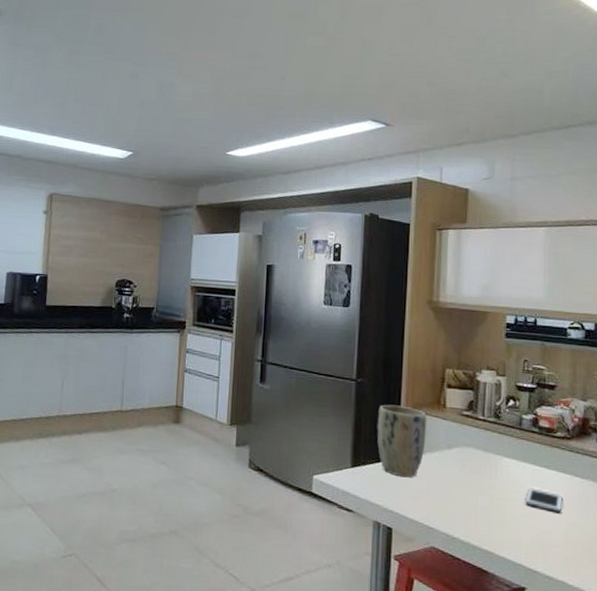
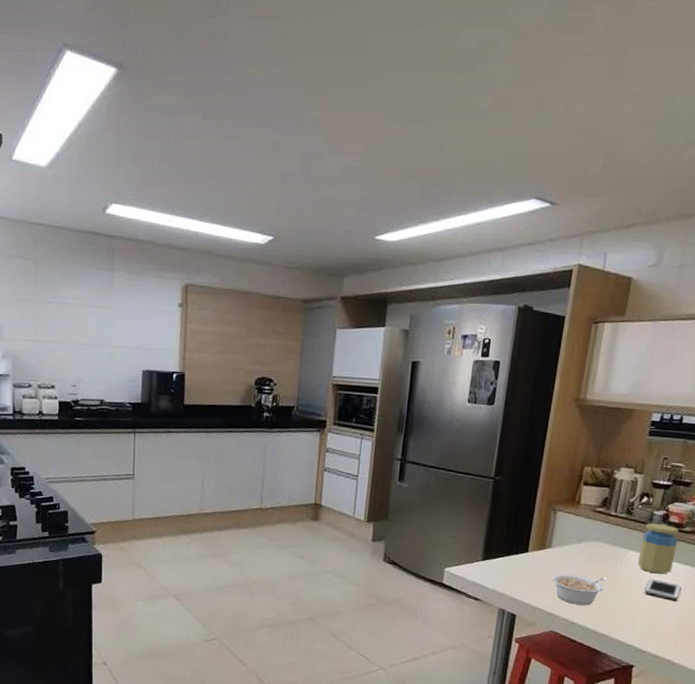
plant pot: present [376,404,426,478] -> none [509,501,560,570]
legume: none [426,483,484,518] -> present [552,574,607,605]
jar: none [514,428,551,483] -> present [638,523,679,574]

